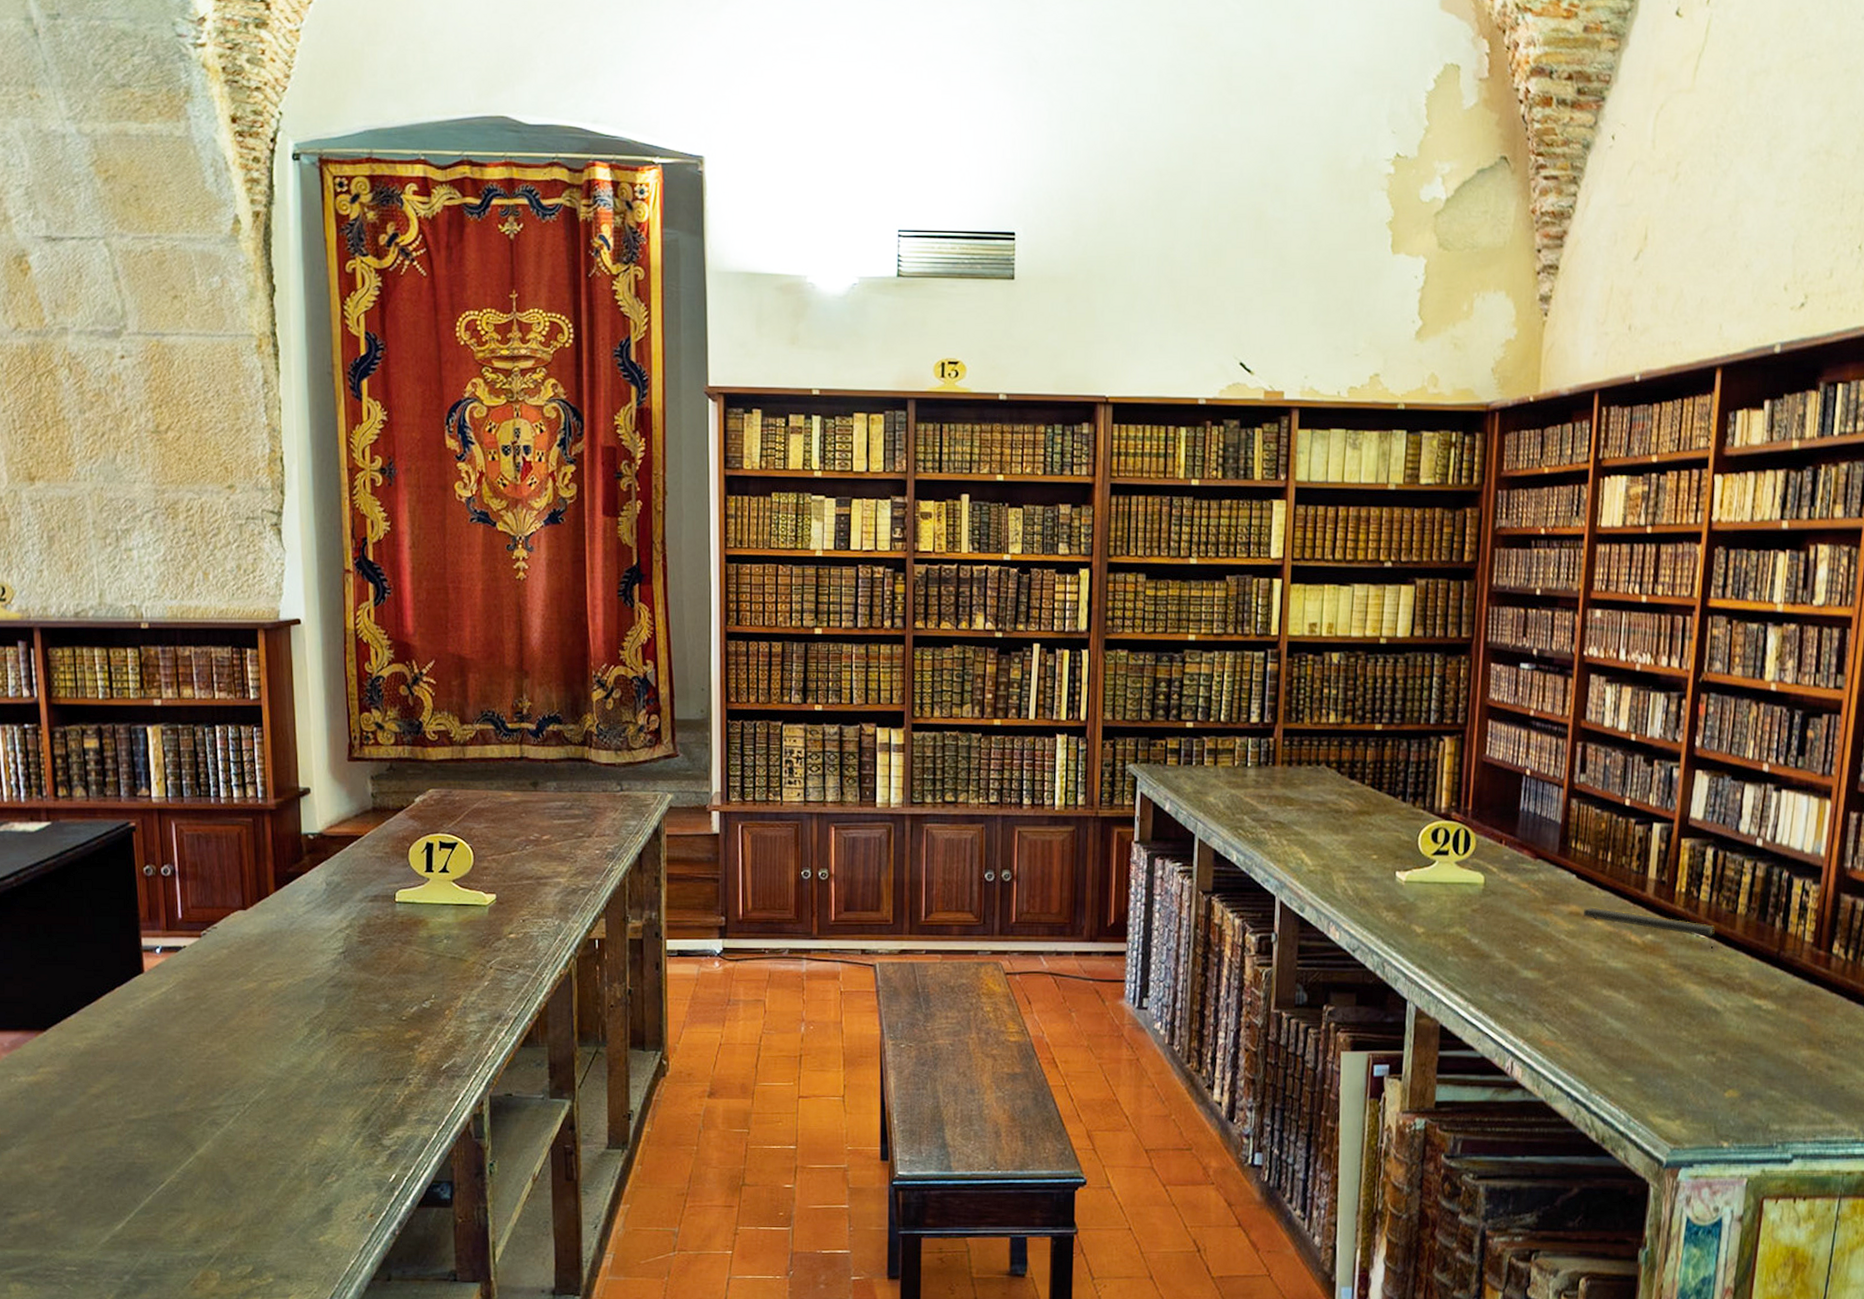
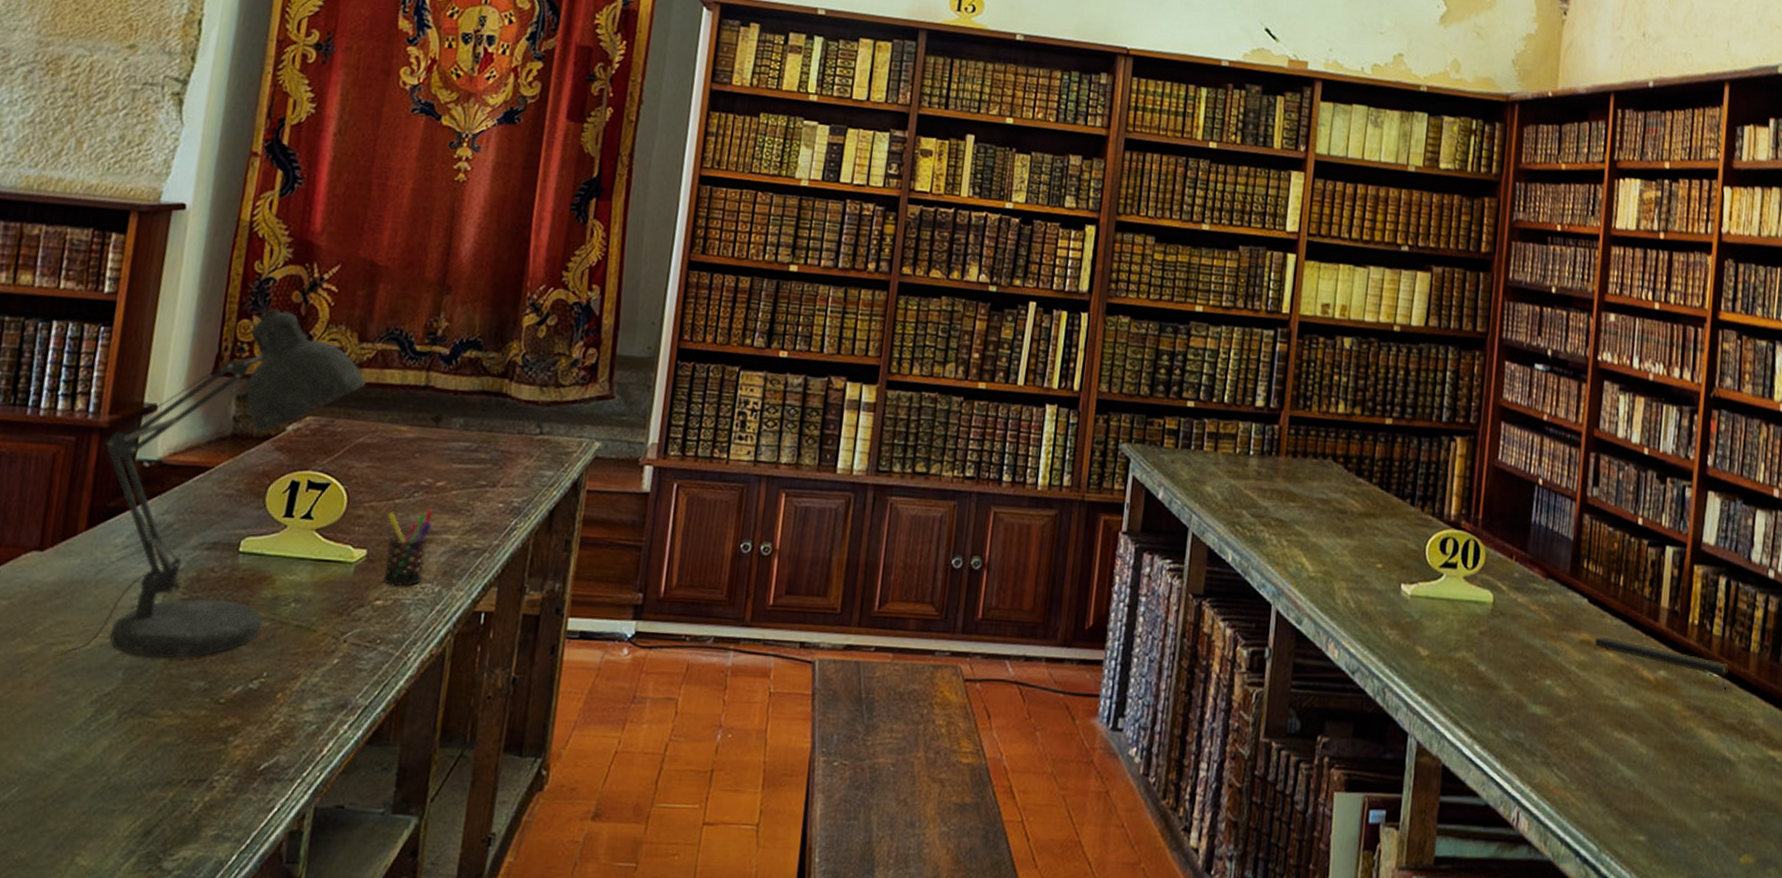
desk lamp: none [270,702,472,989] -> present [54,307,366,659]
pen holder: none [508,858,545,923] -> present [382,509,433,587]

